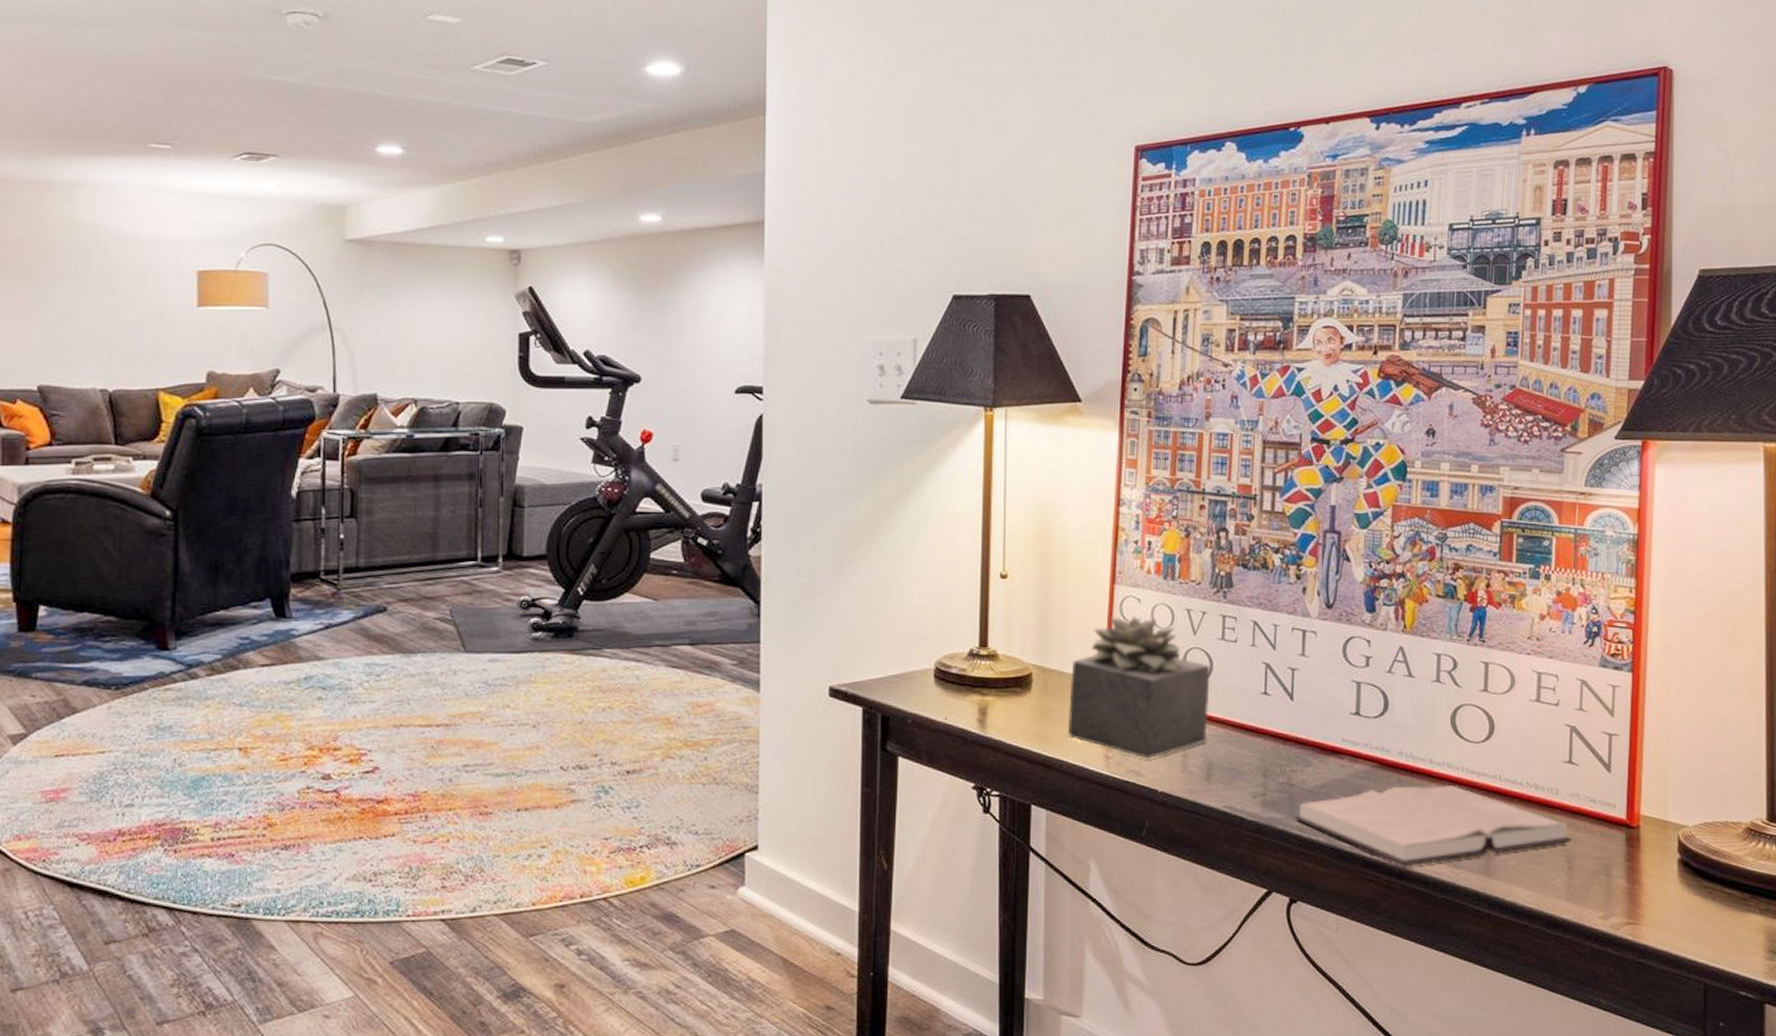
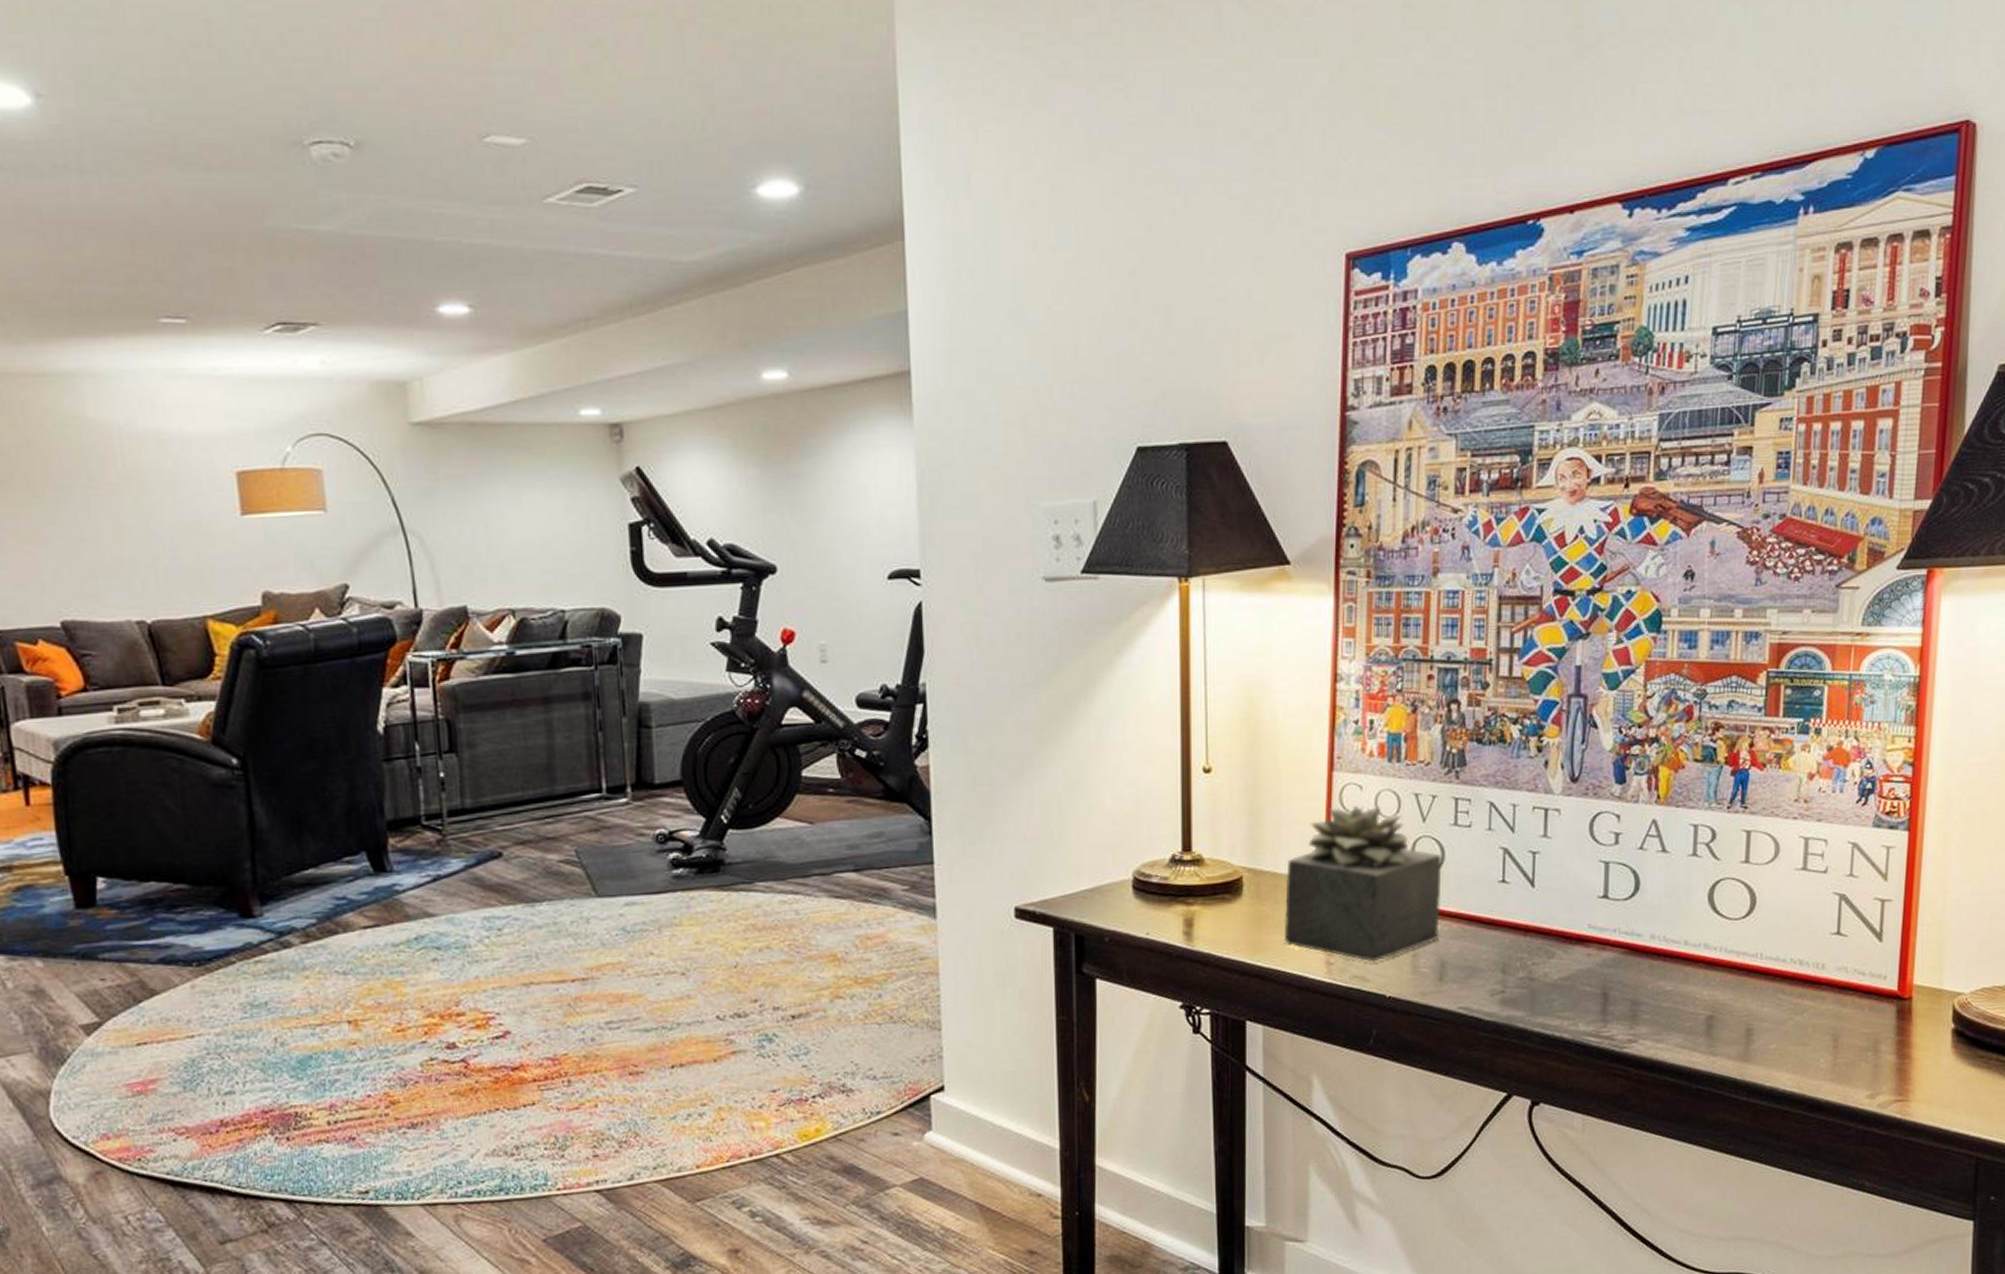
hardback book: present [1295,784,1572,866] -> none [1537,966,1838,1058]

